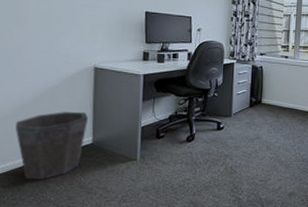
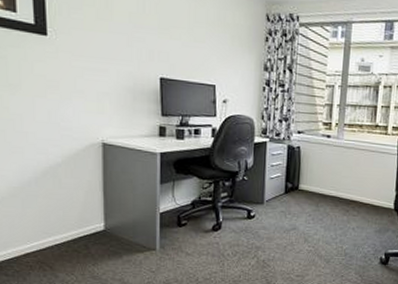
waste bin: present [16,112,88,180] -> none [15,193,98,269]

